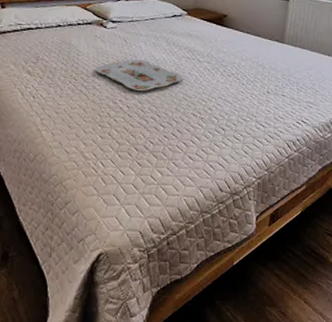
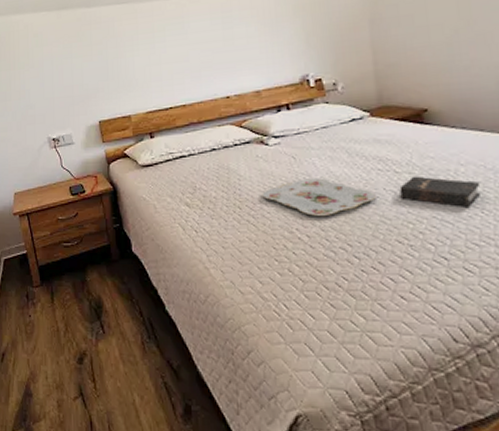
hardback book: none [199,65,253,92] -> present [399,176,481,207]

